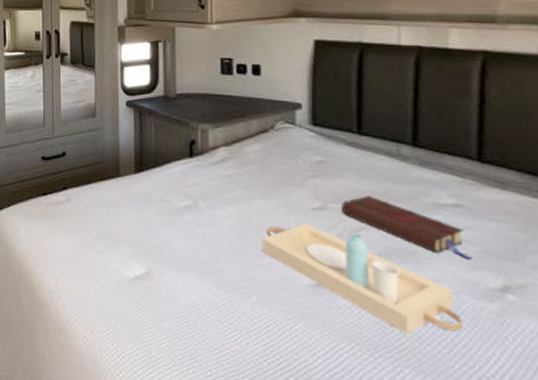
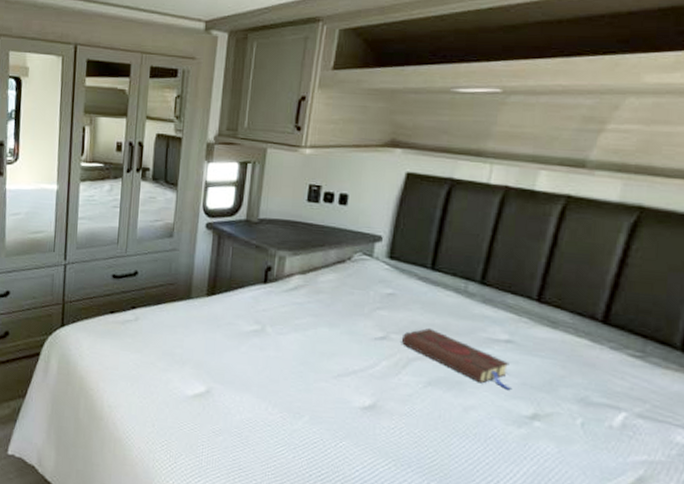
serving tray: present [261,223,463,335] -> none [320,351,490,453]

